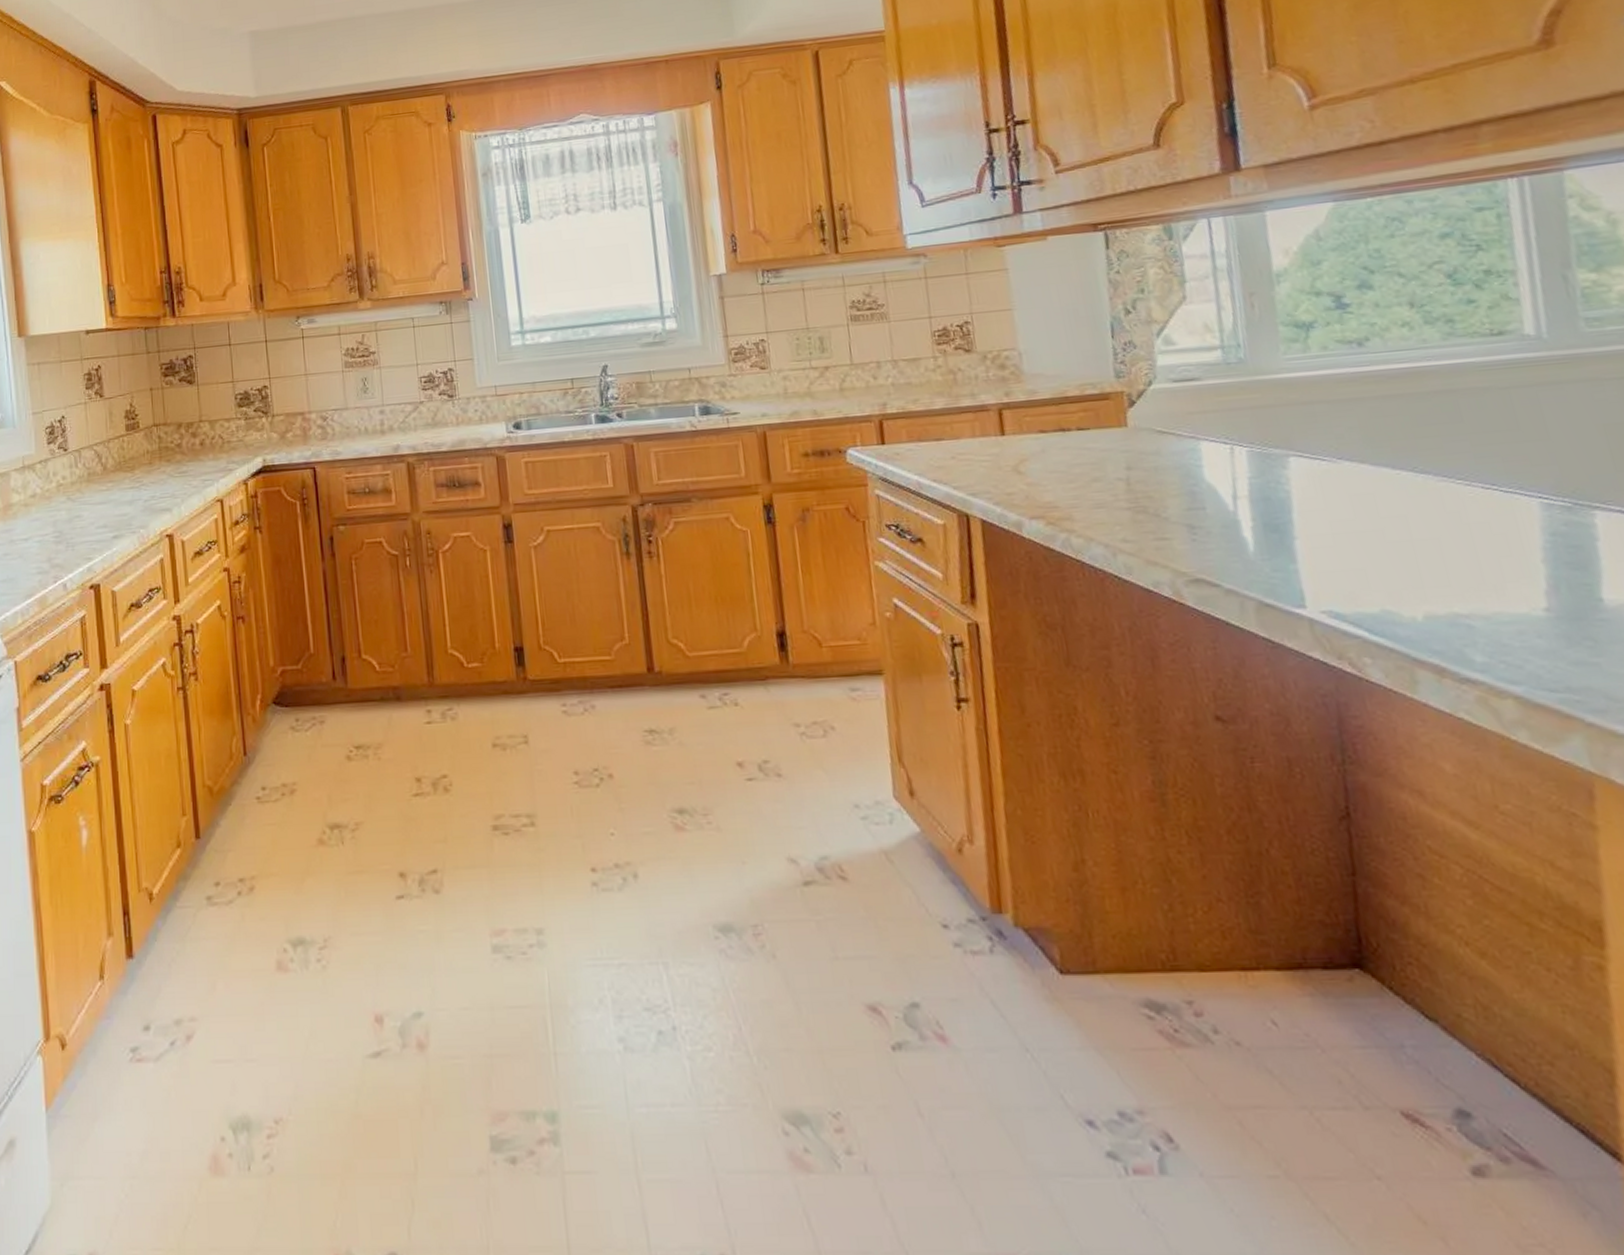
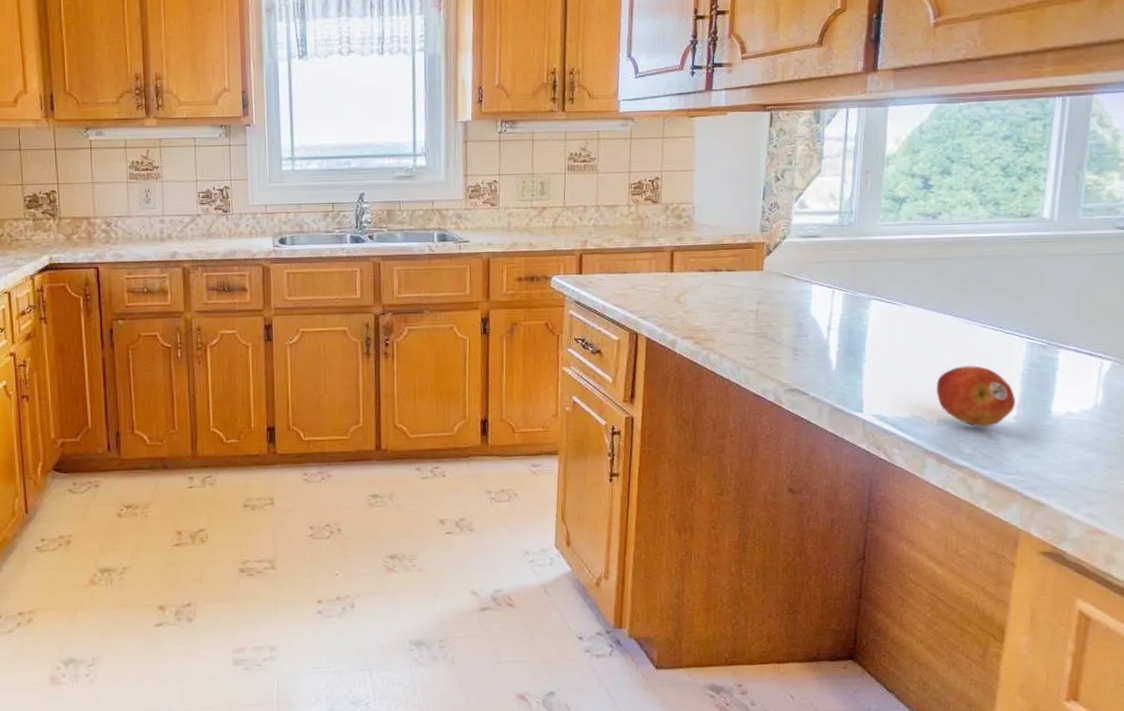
fruit: none [1410,538,1542,625] -> present [936,365,1015,428]

